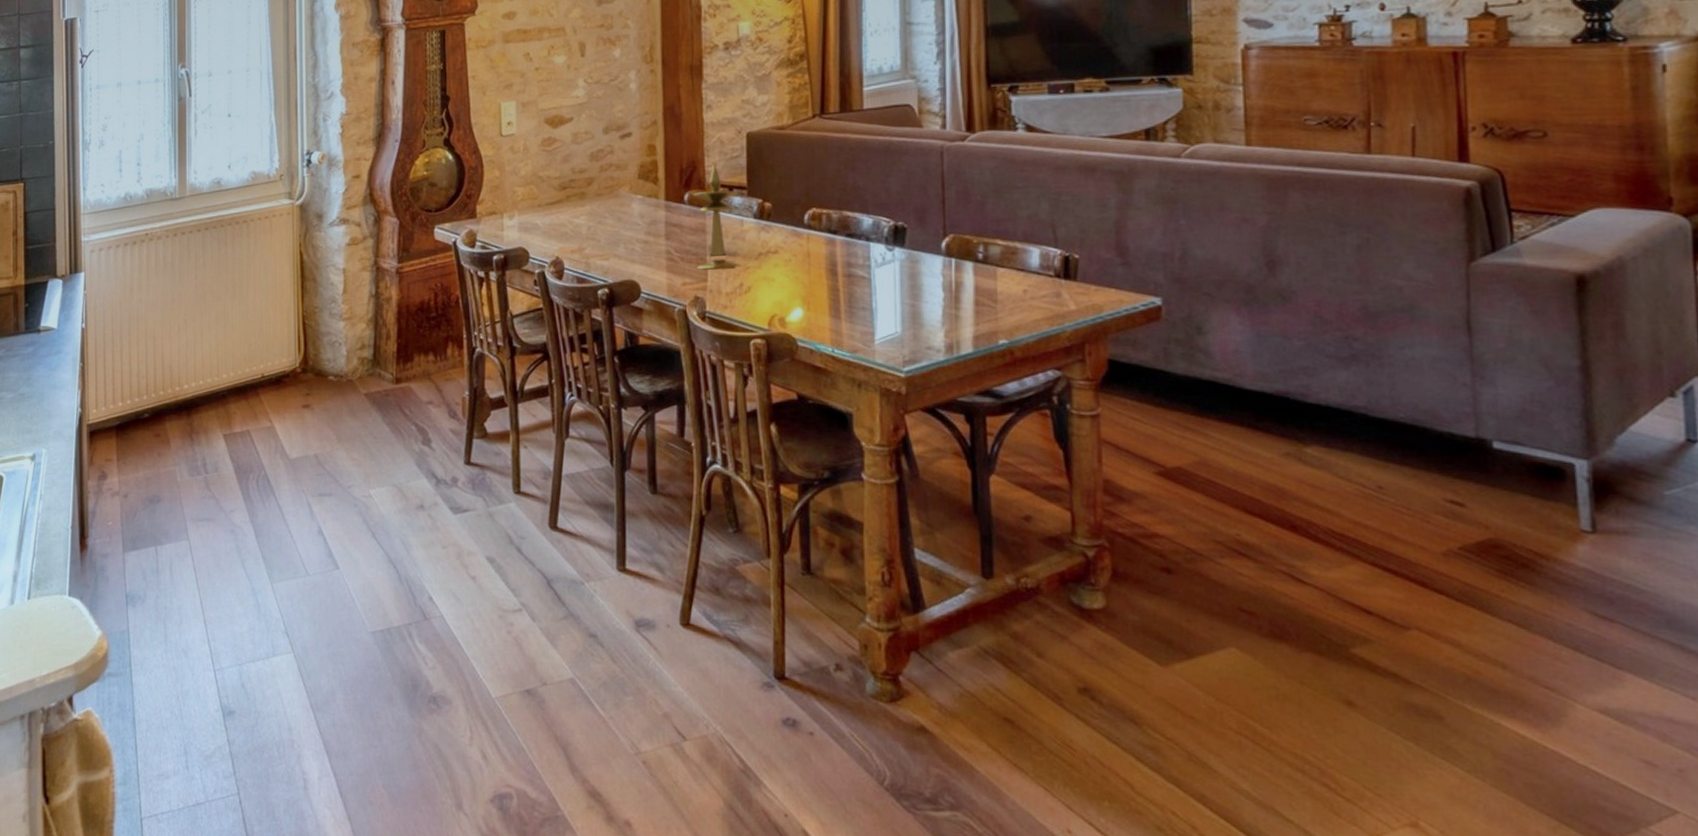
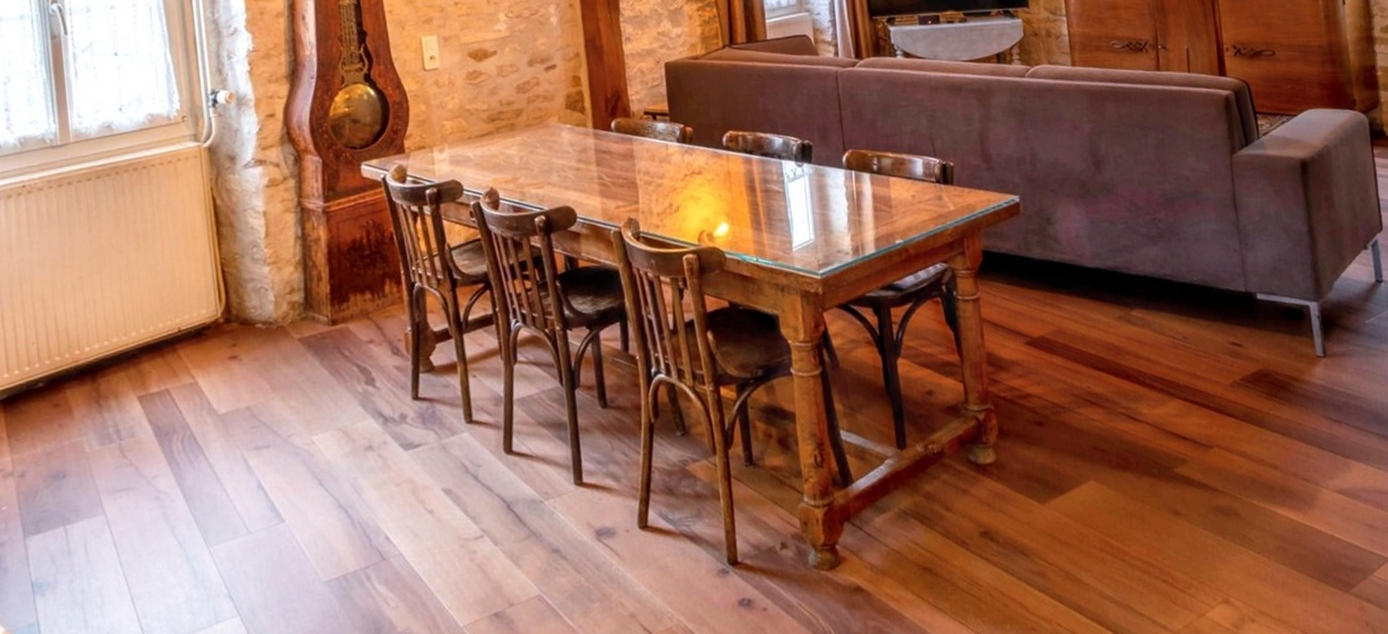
candlestick: present [692,162,742,273] -> none [618,91,670,196]

